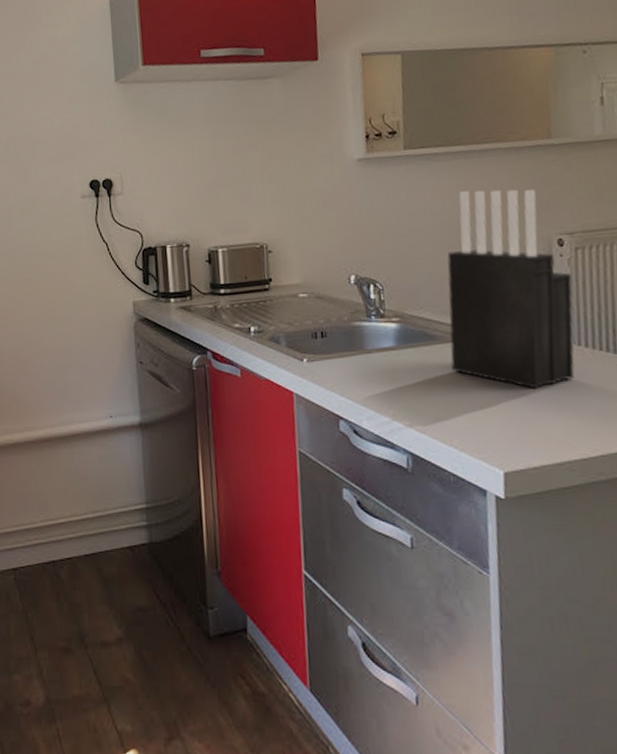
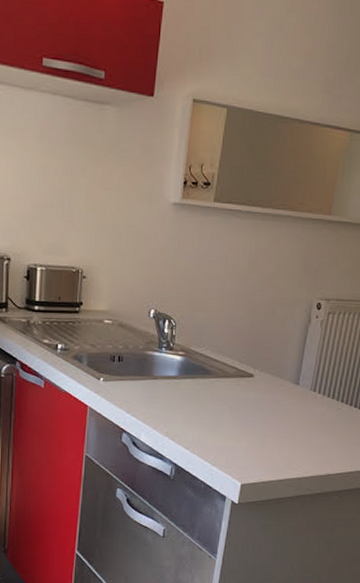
knife block: present [447,189,575,389] -> none [218,249,321,422]

